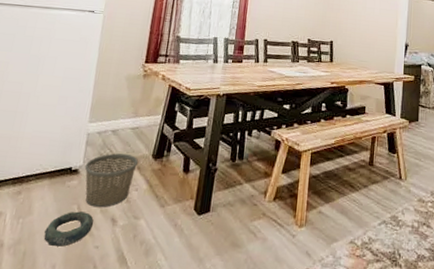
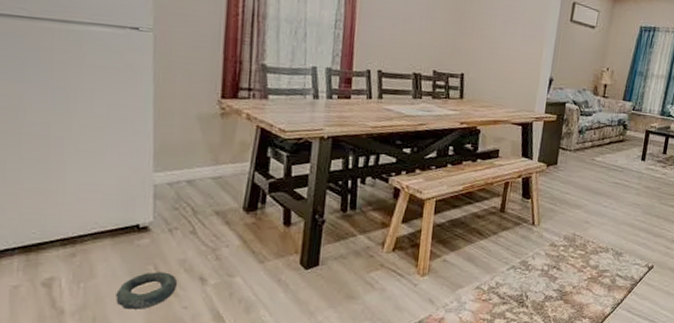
basket: present [84,153,139,208] -> none [156,207,226,267]

